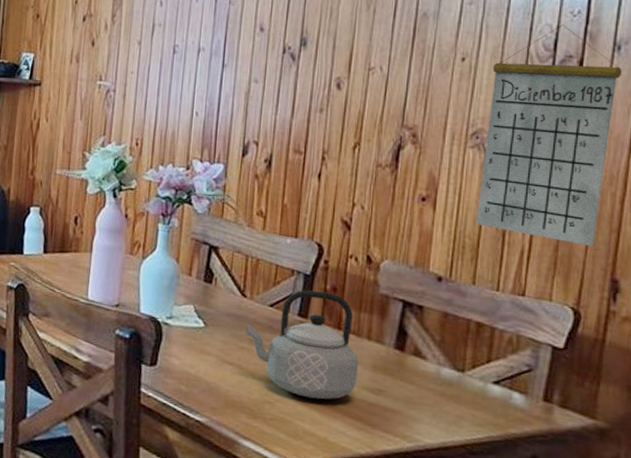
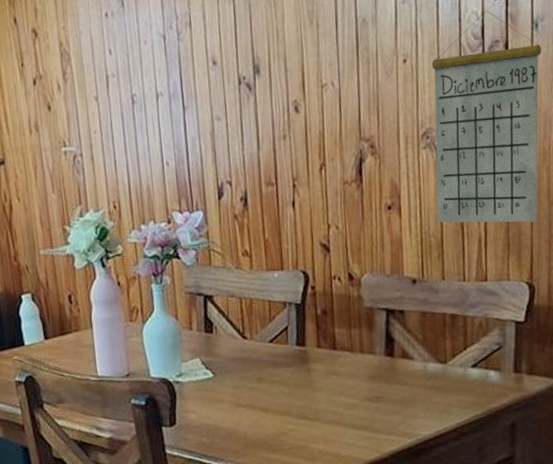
teapot: present [245,290,359,400] -> none [251,316,358,421]

